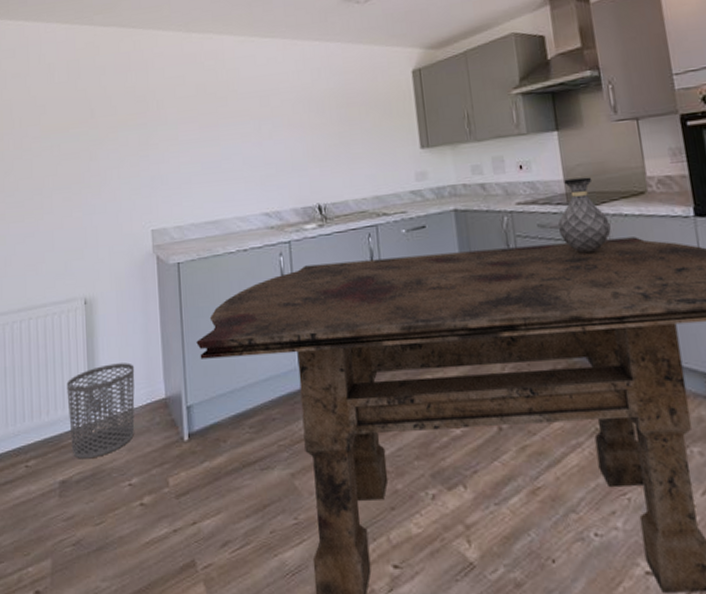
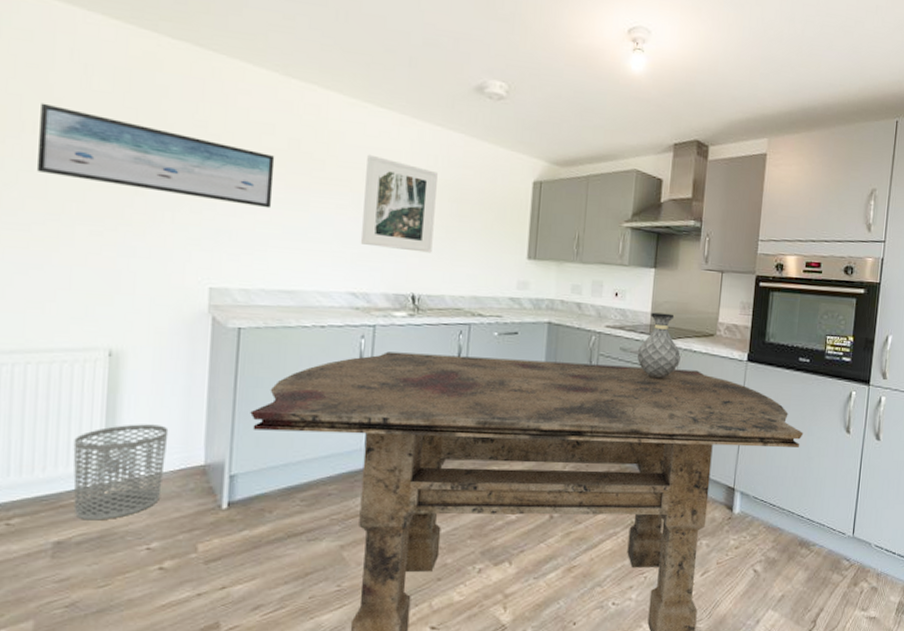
wall art: none [23,102,191,158] -> present [38,103,275,209]
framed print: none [260,81,330,166] -> present [360,154,438,253]

